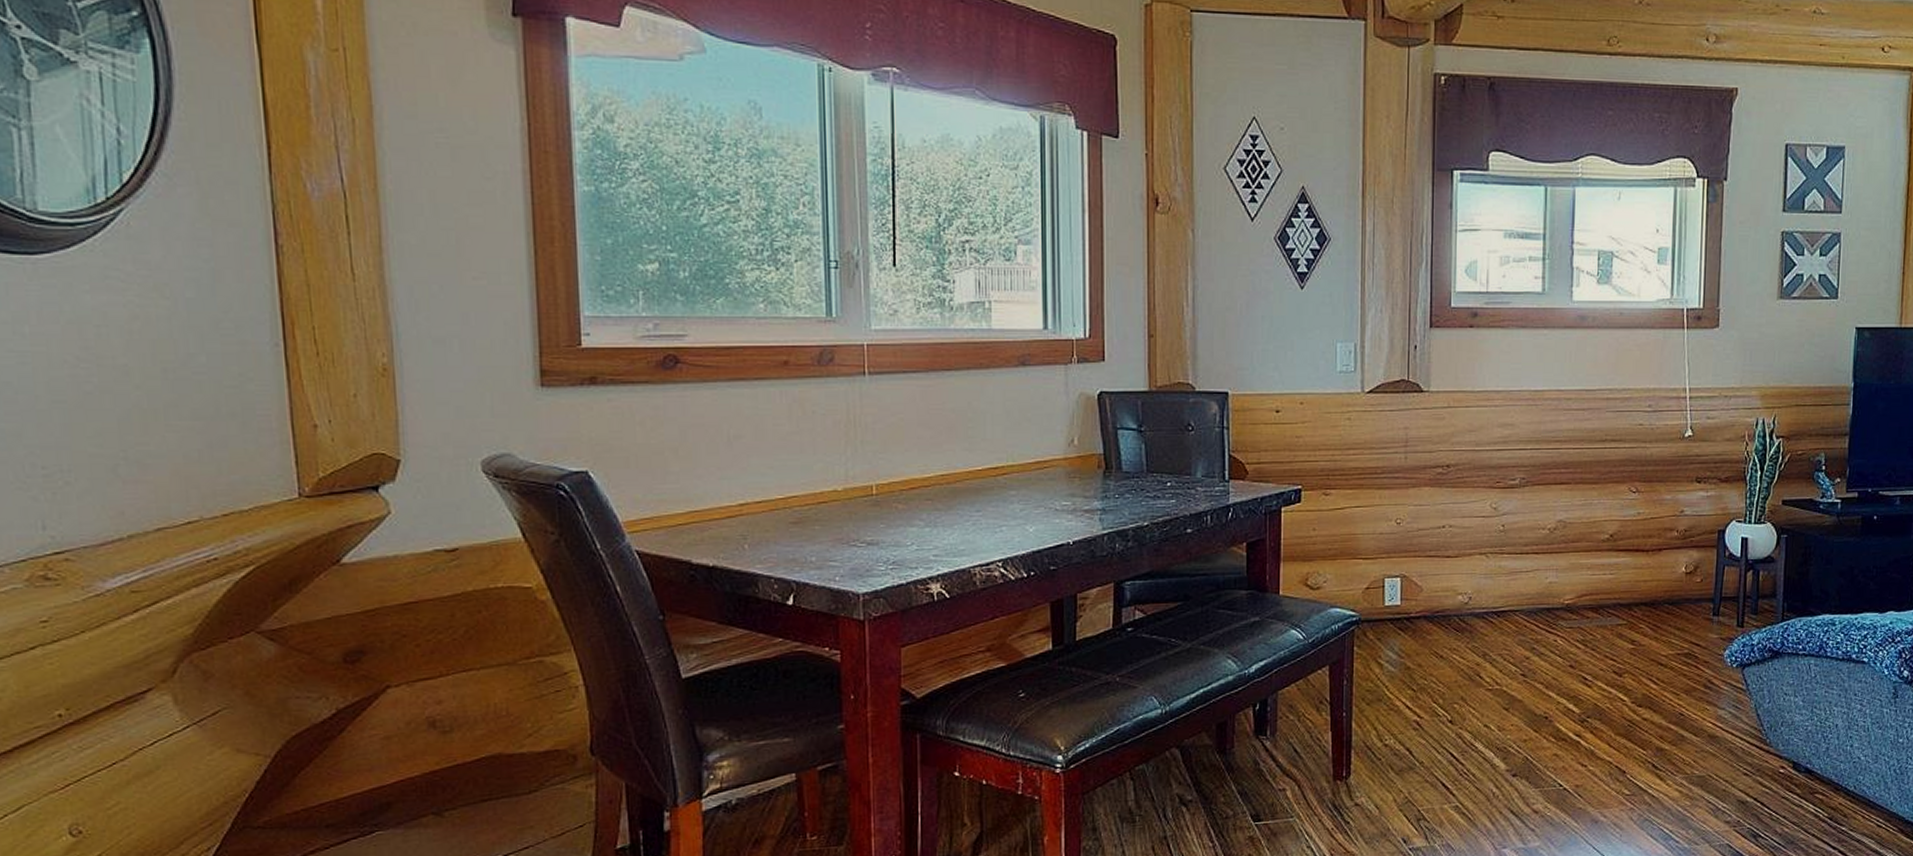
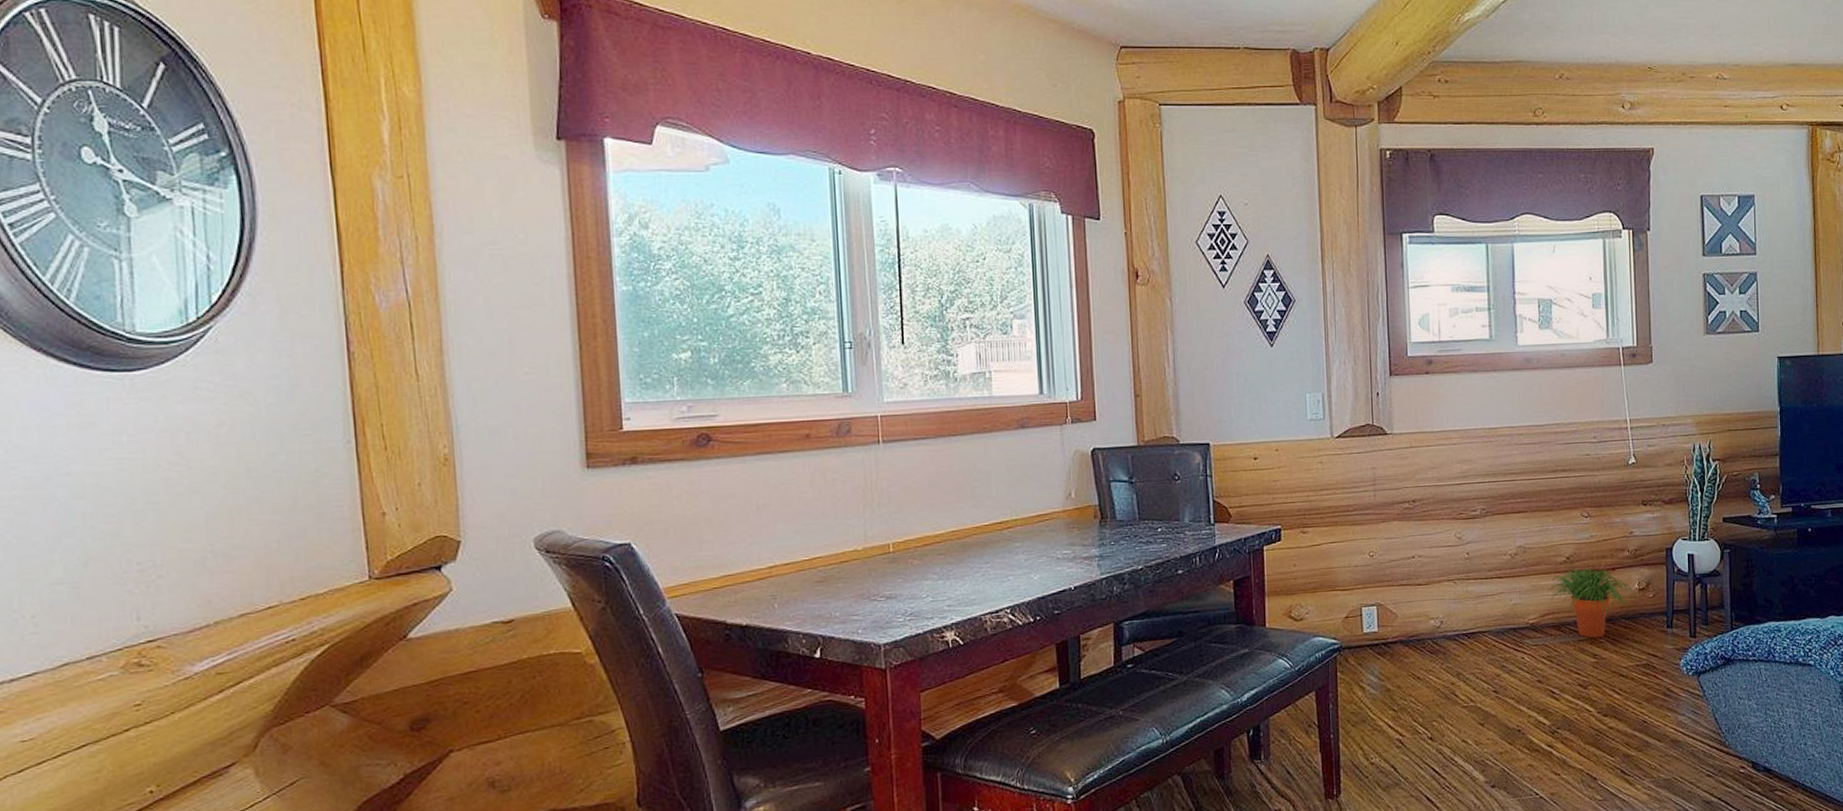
potted plant: none [1589,547,1679,623] -> present [1550,567,1633,638]

